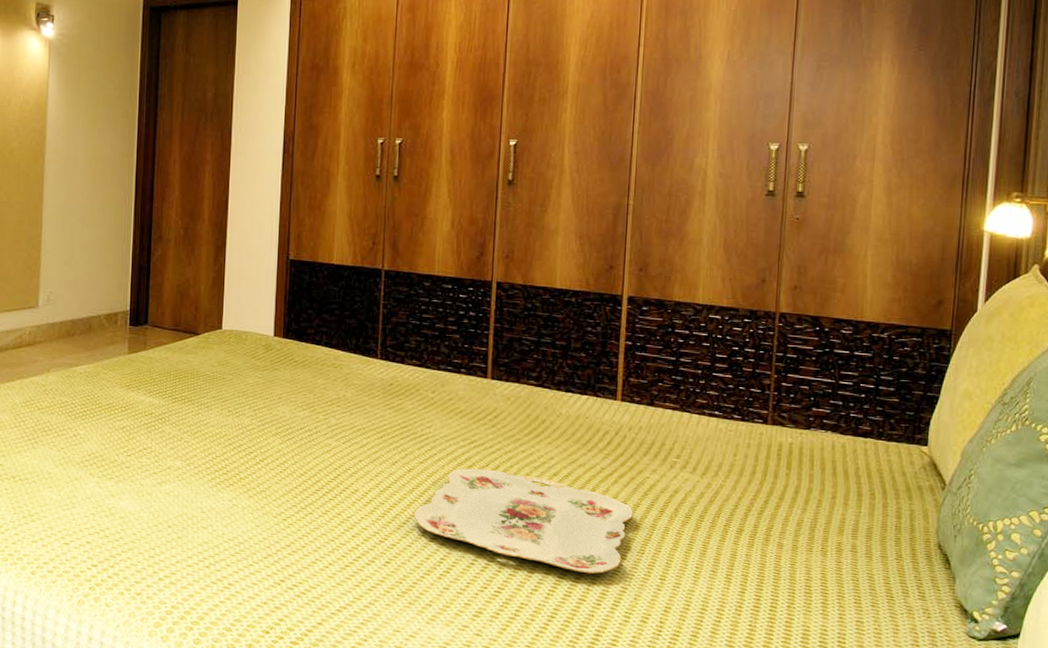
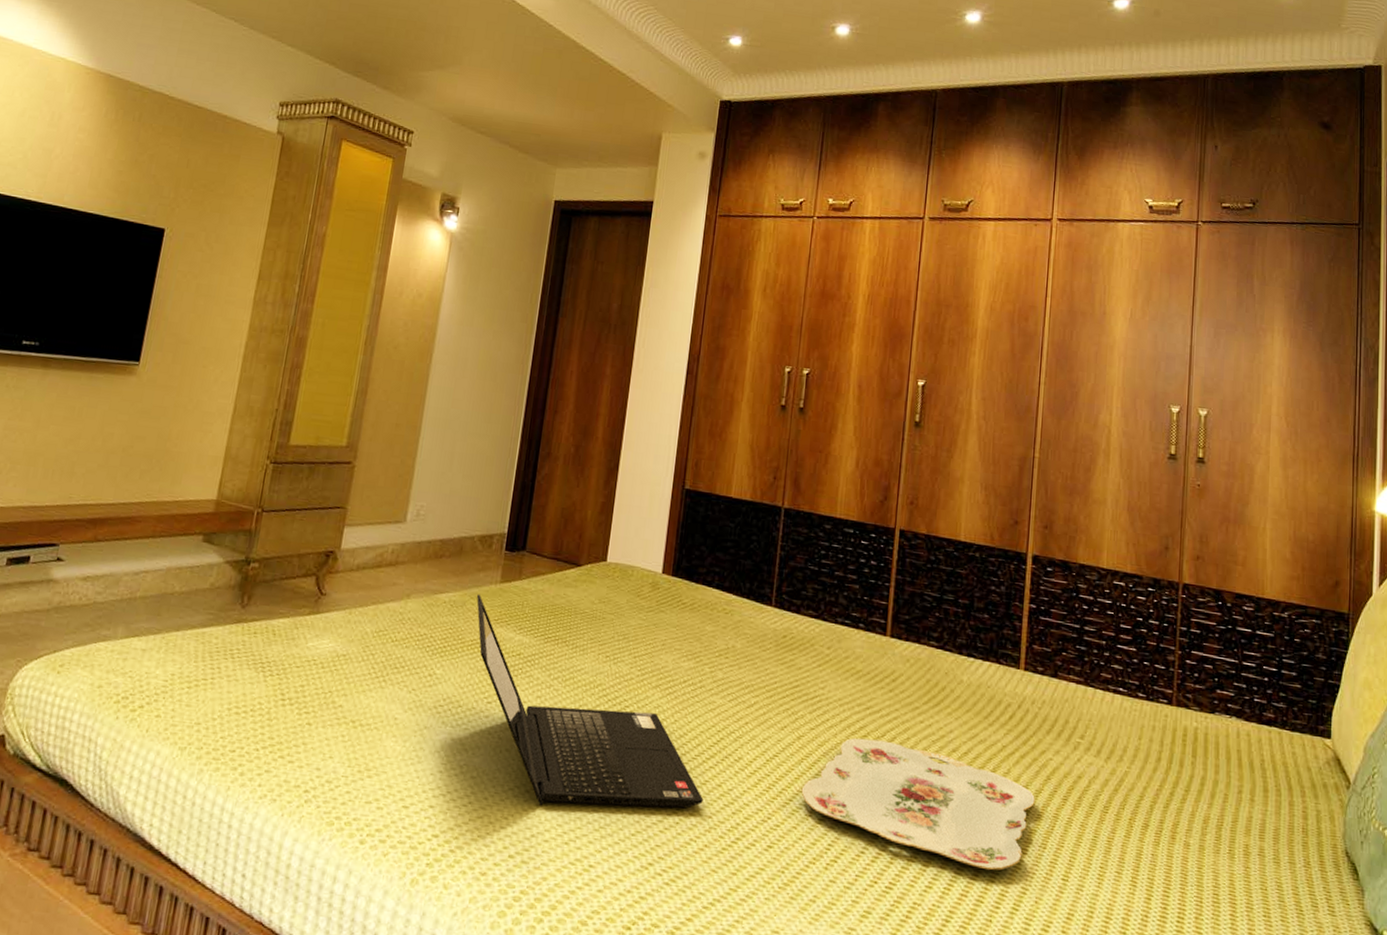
laptop computer: none [108,364,326,538] -> present [476,594,704,808]

